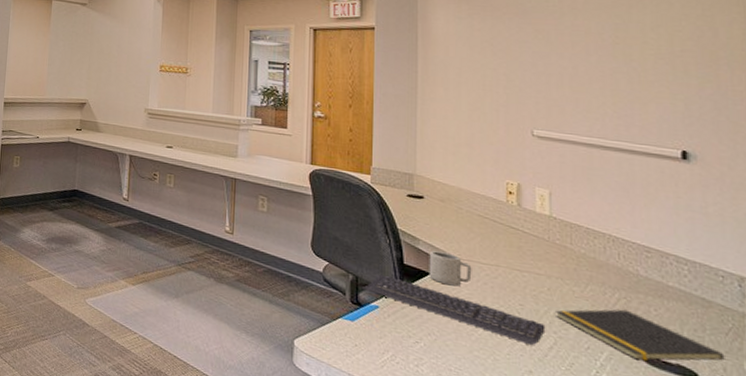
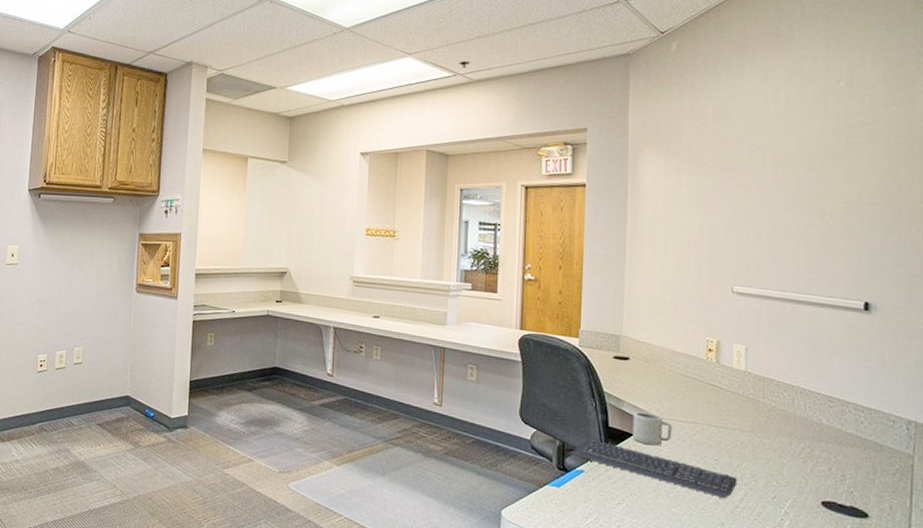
notepad: present [554,309,725,361] -> none [746,458,892,506]

